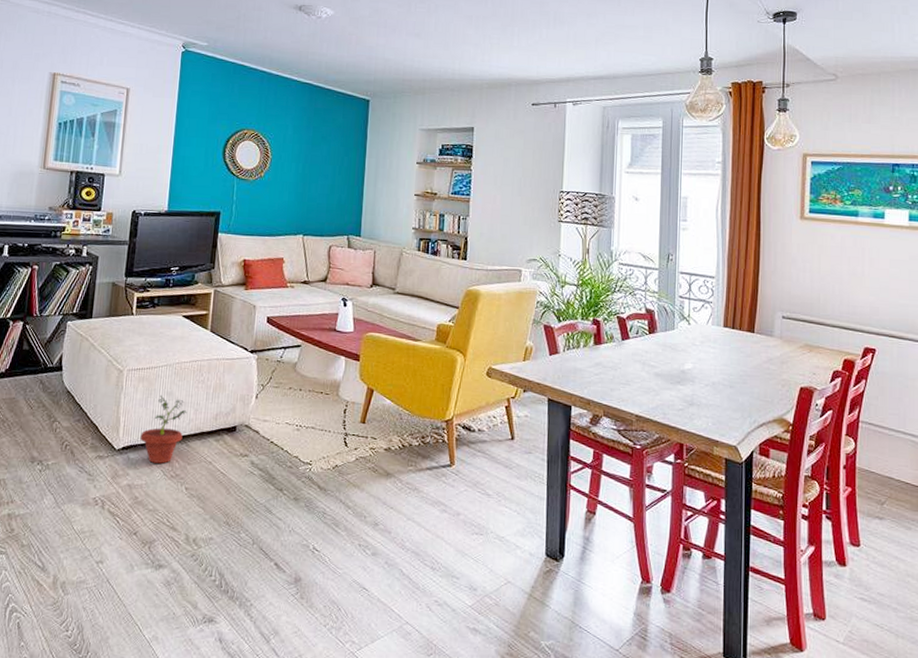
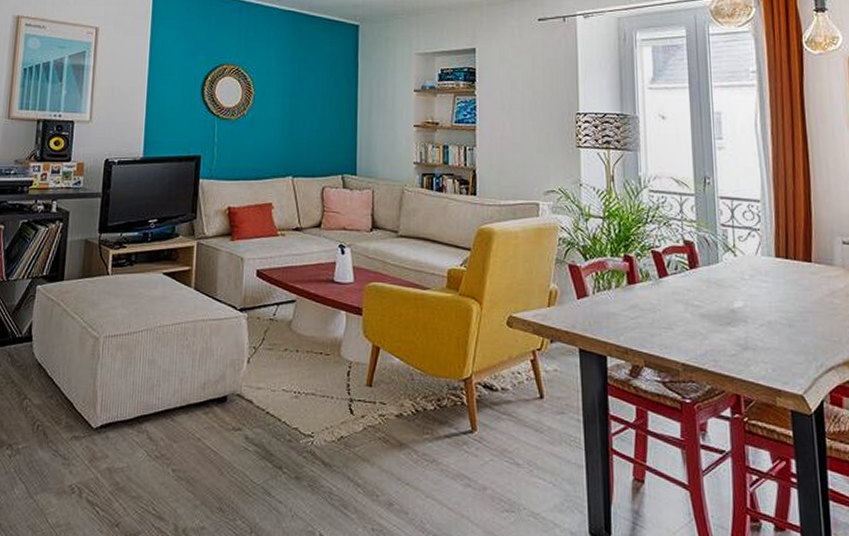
potted plant: present [140,395,187,464] -> none [120,364,171,442]

